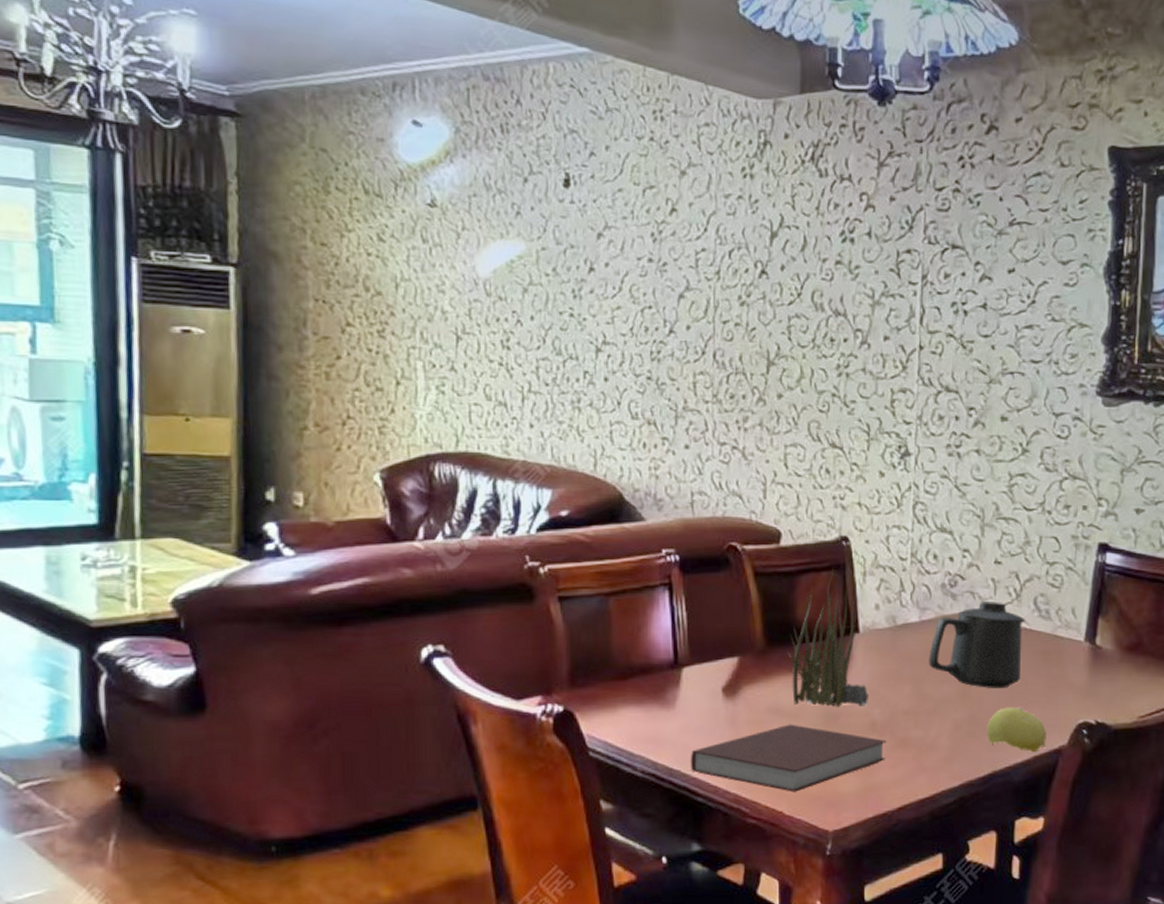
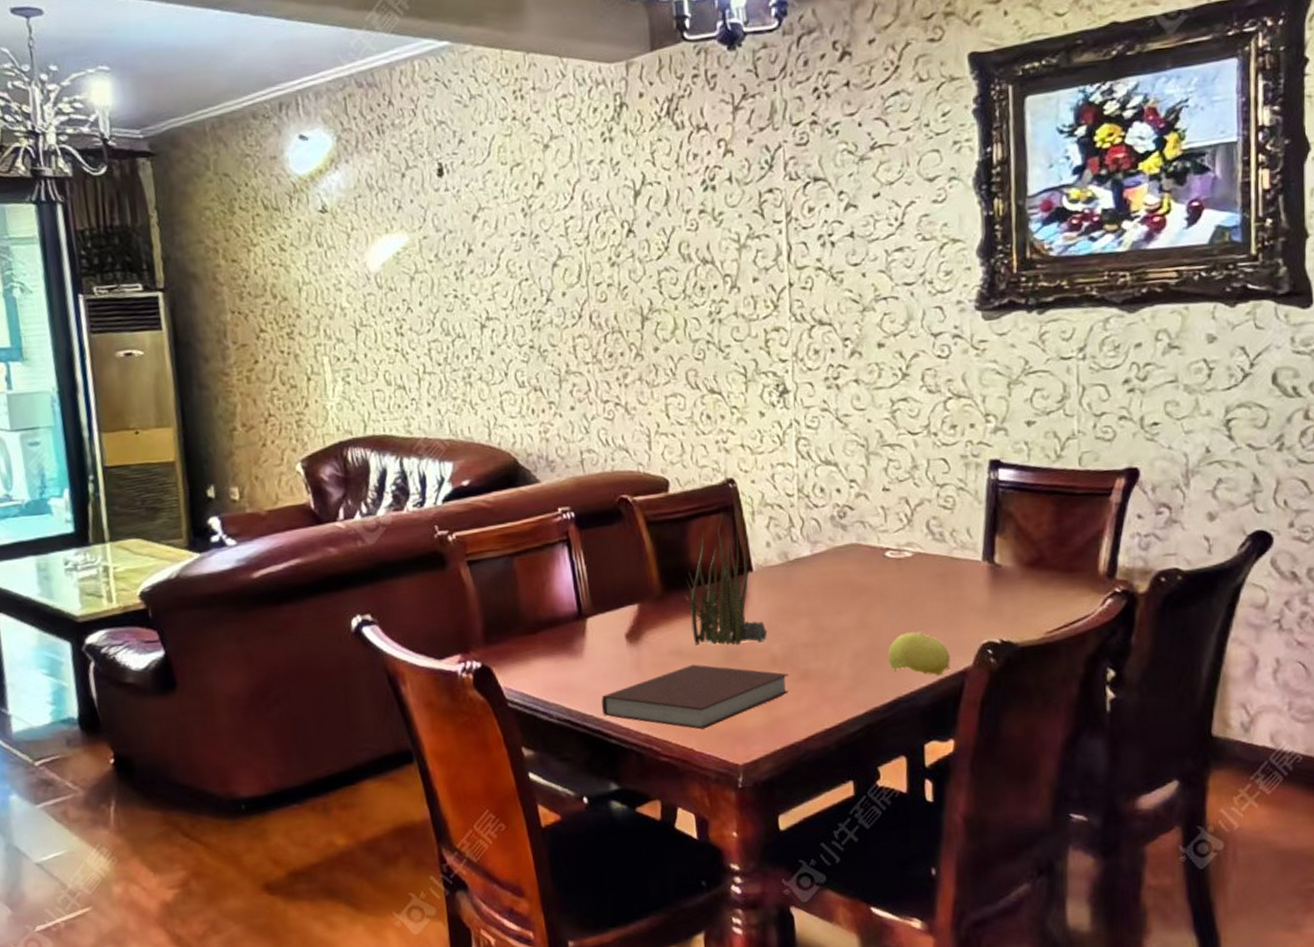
mug: present [929,602,1026,688] -> none [823,529,920,616]

